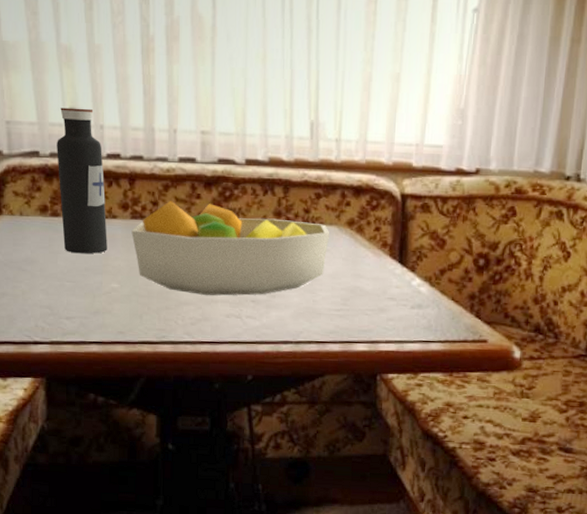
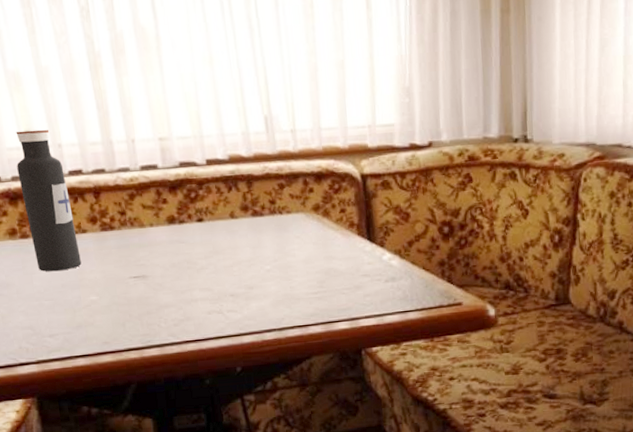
fruit bowl: present [131,200,330,296] -> none [103,206,298,296]

